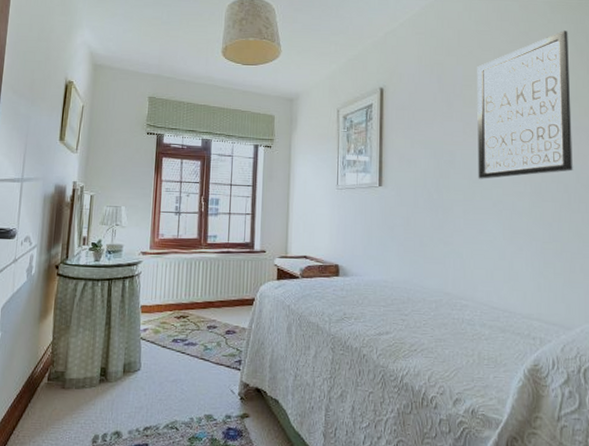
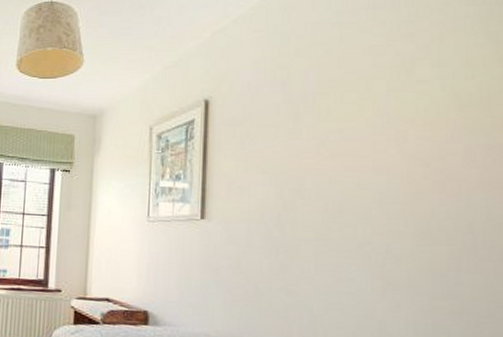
wall art: present [477,31,573,179] -> none [336,15,481,213]

